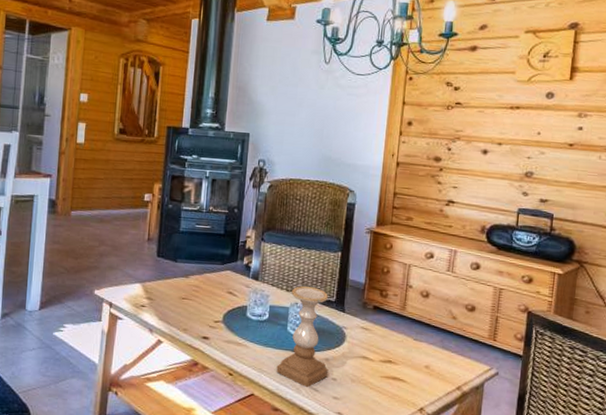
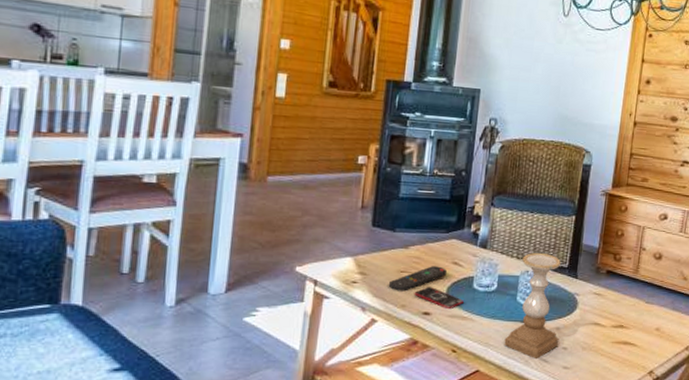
remote control: none [171,294,224,317] -> present [388,266,448,292]
smartphone: none [194,313,238,336] -> present [414,287,464,310]

